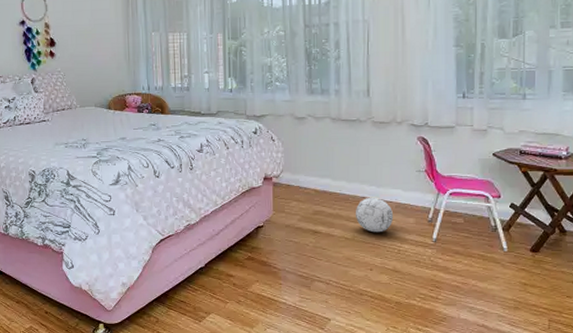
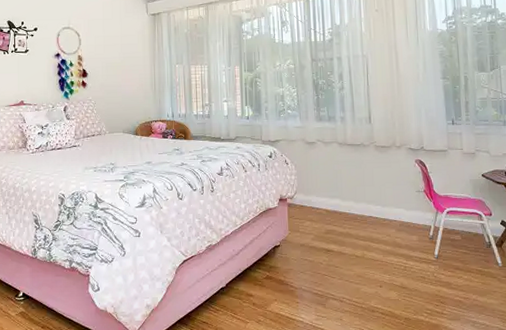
ball: present [356,198,394,233] -> none [364,217,399,250]

